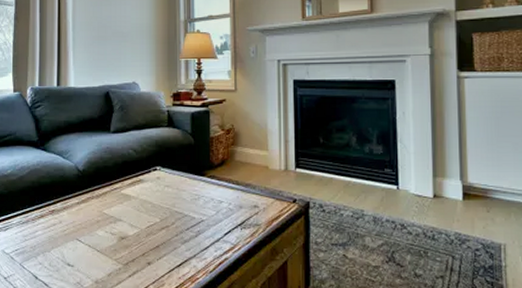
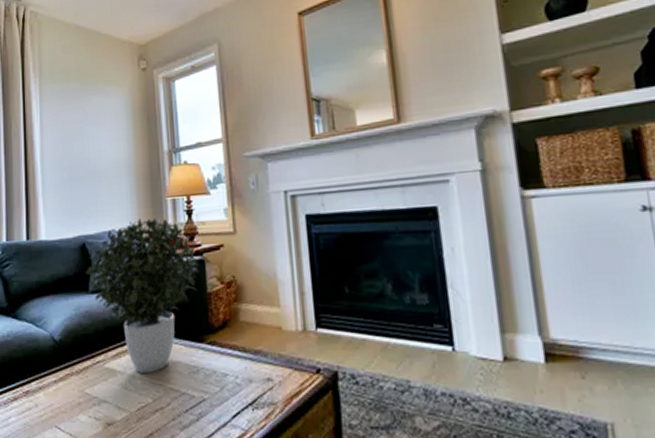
potted plant: none [108,74,205,198] -> present [85,218,199,373]

